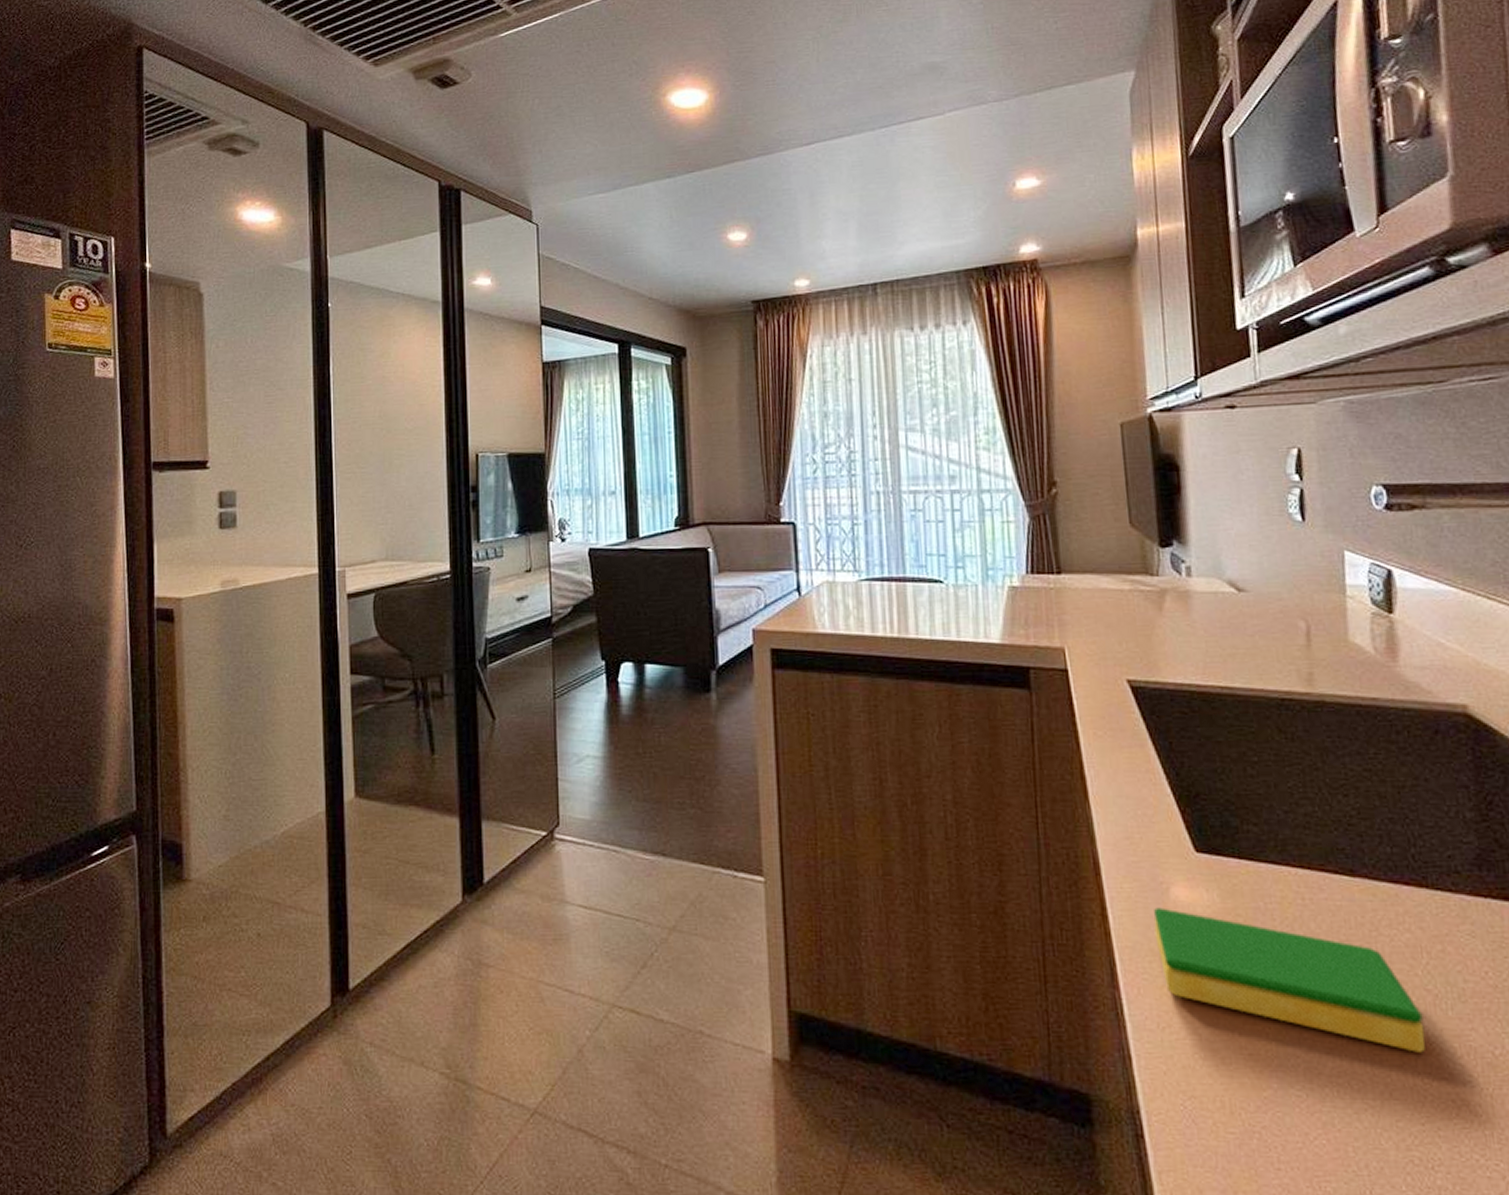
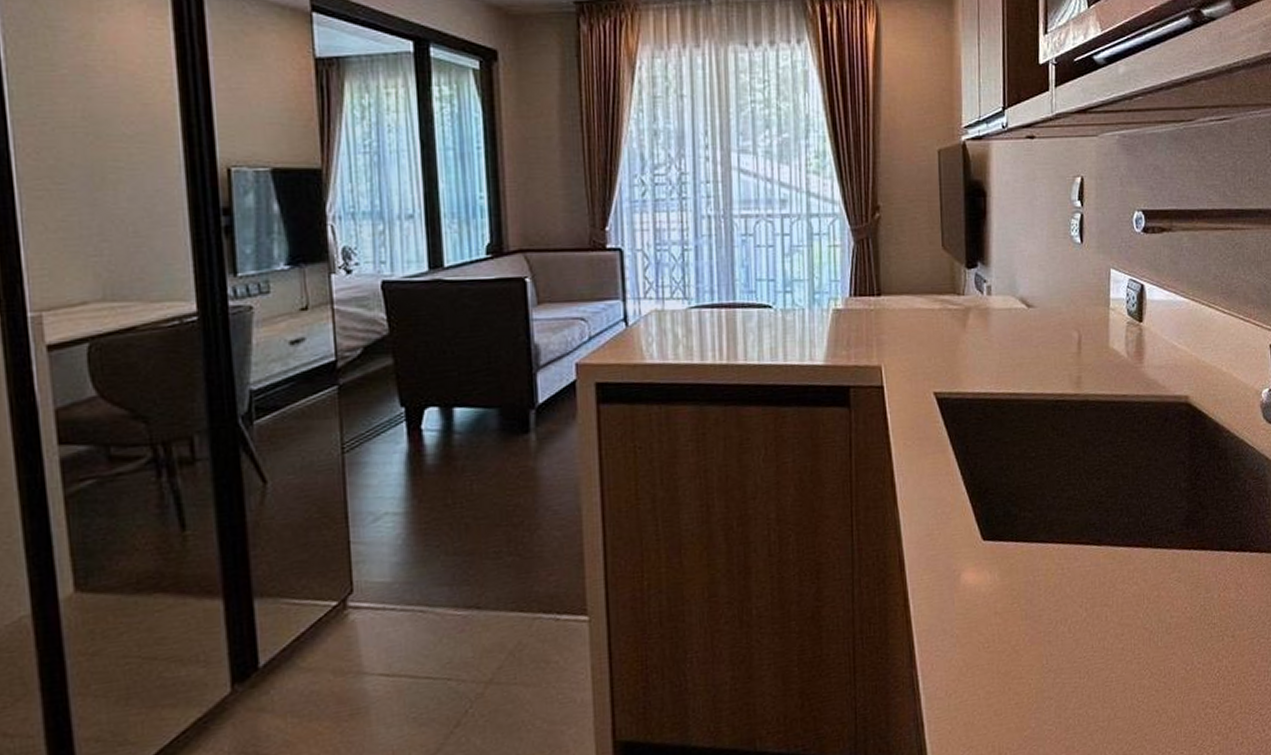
dish sponge: present [1153,908,1425,1053] -> none [946,592,1142,679]

